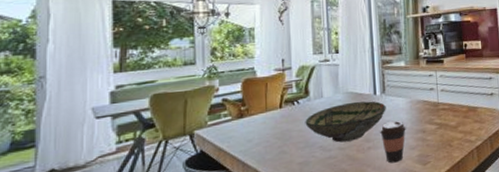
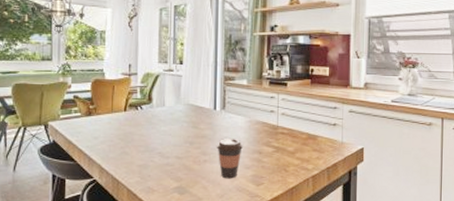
bowl: present [305,101,386,143] -> none [146,114,225,152]

